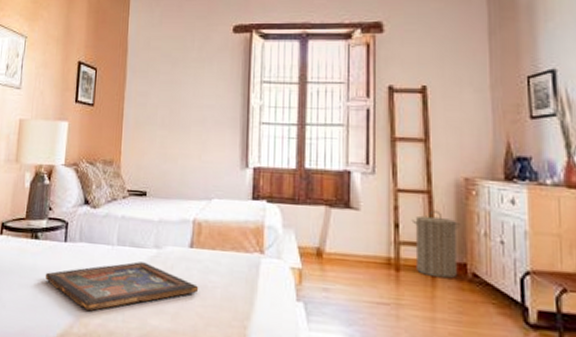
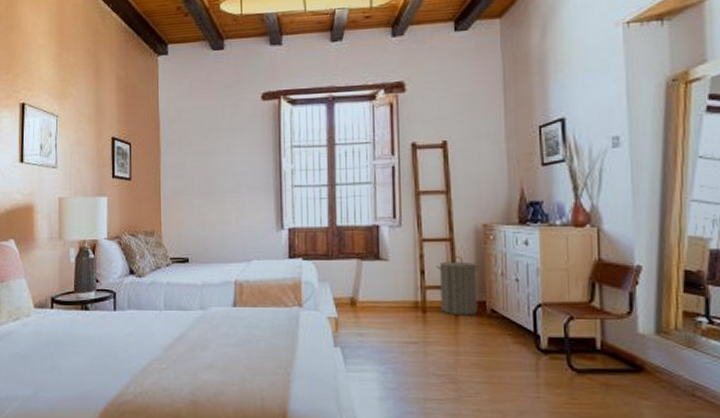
tray: present [45,261,199,312] -> none [98,323,244,372]

